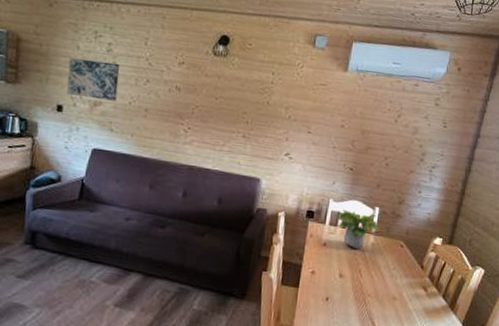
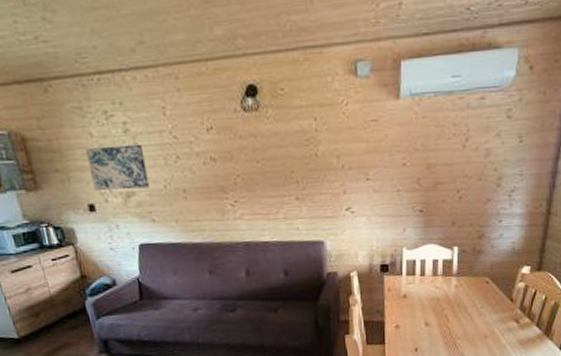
potted plant: present [333,209,380,250] -> none [409,255,462,295]

